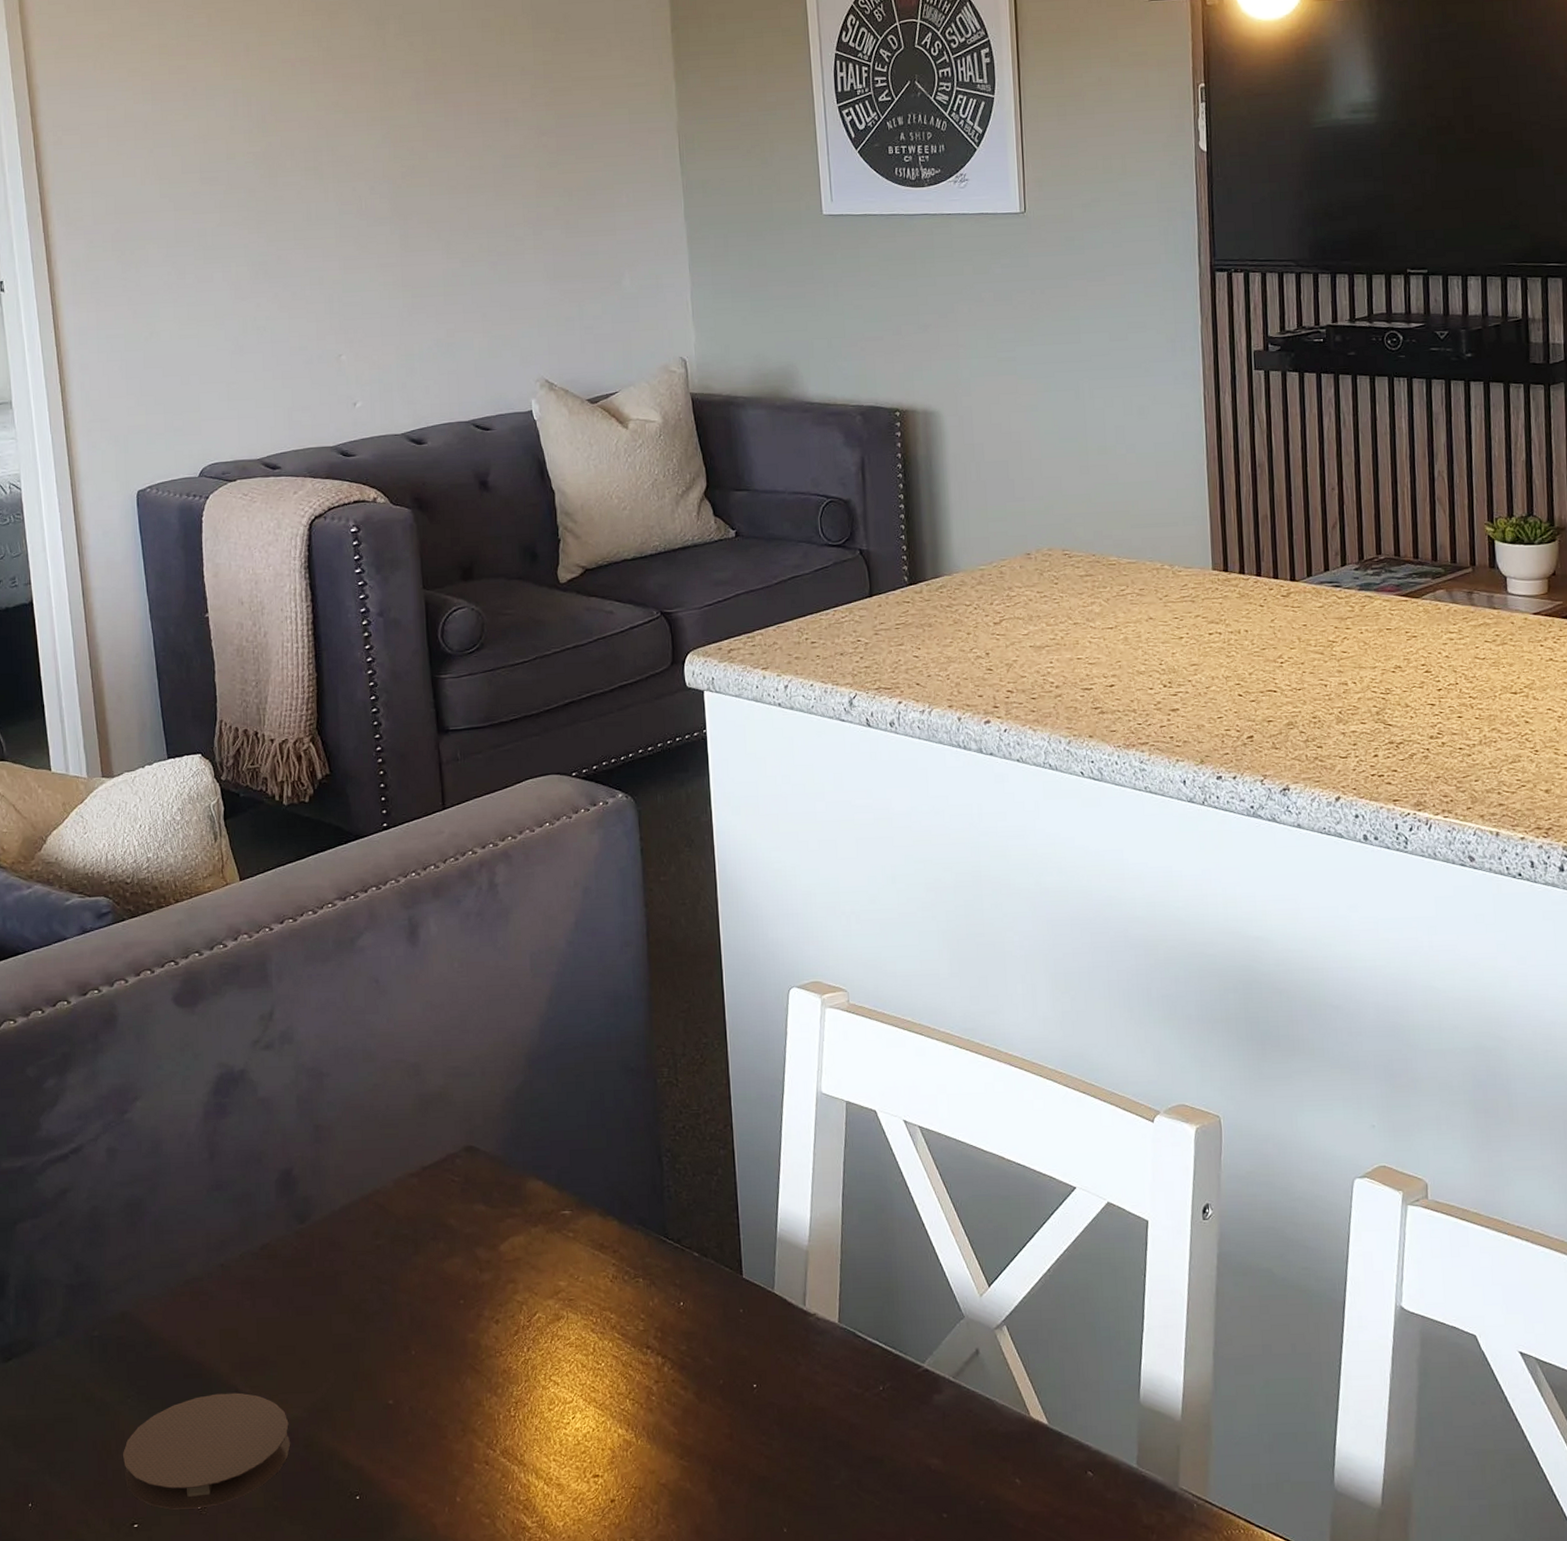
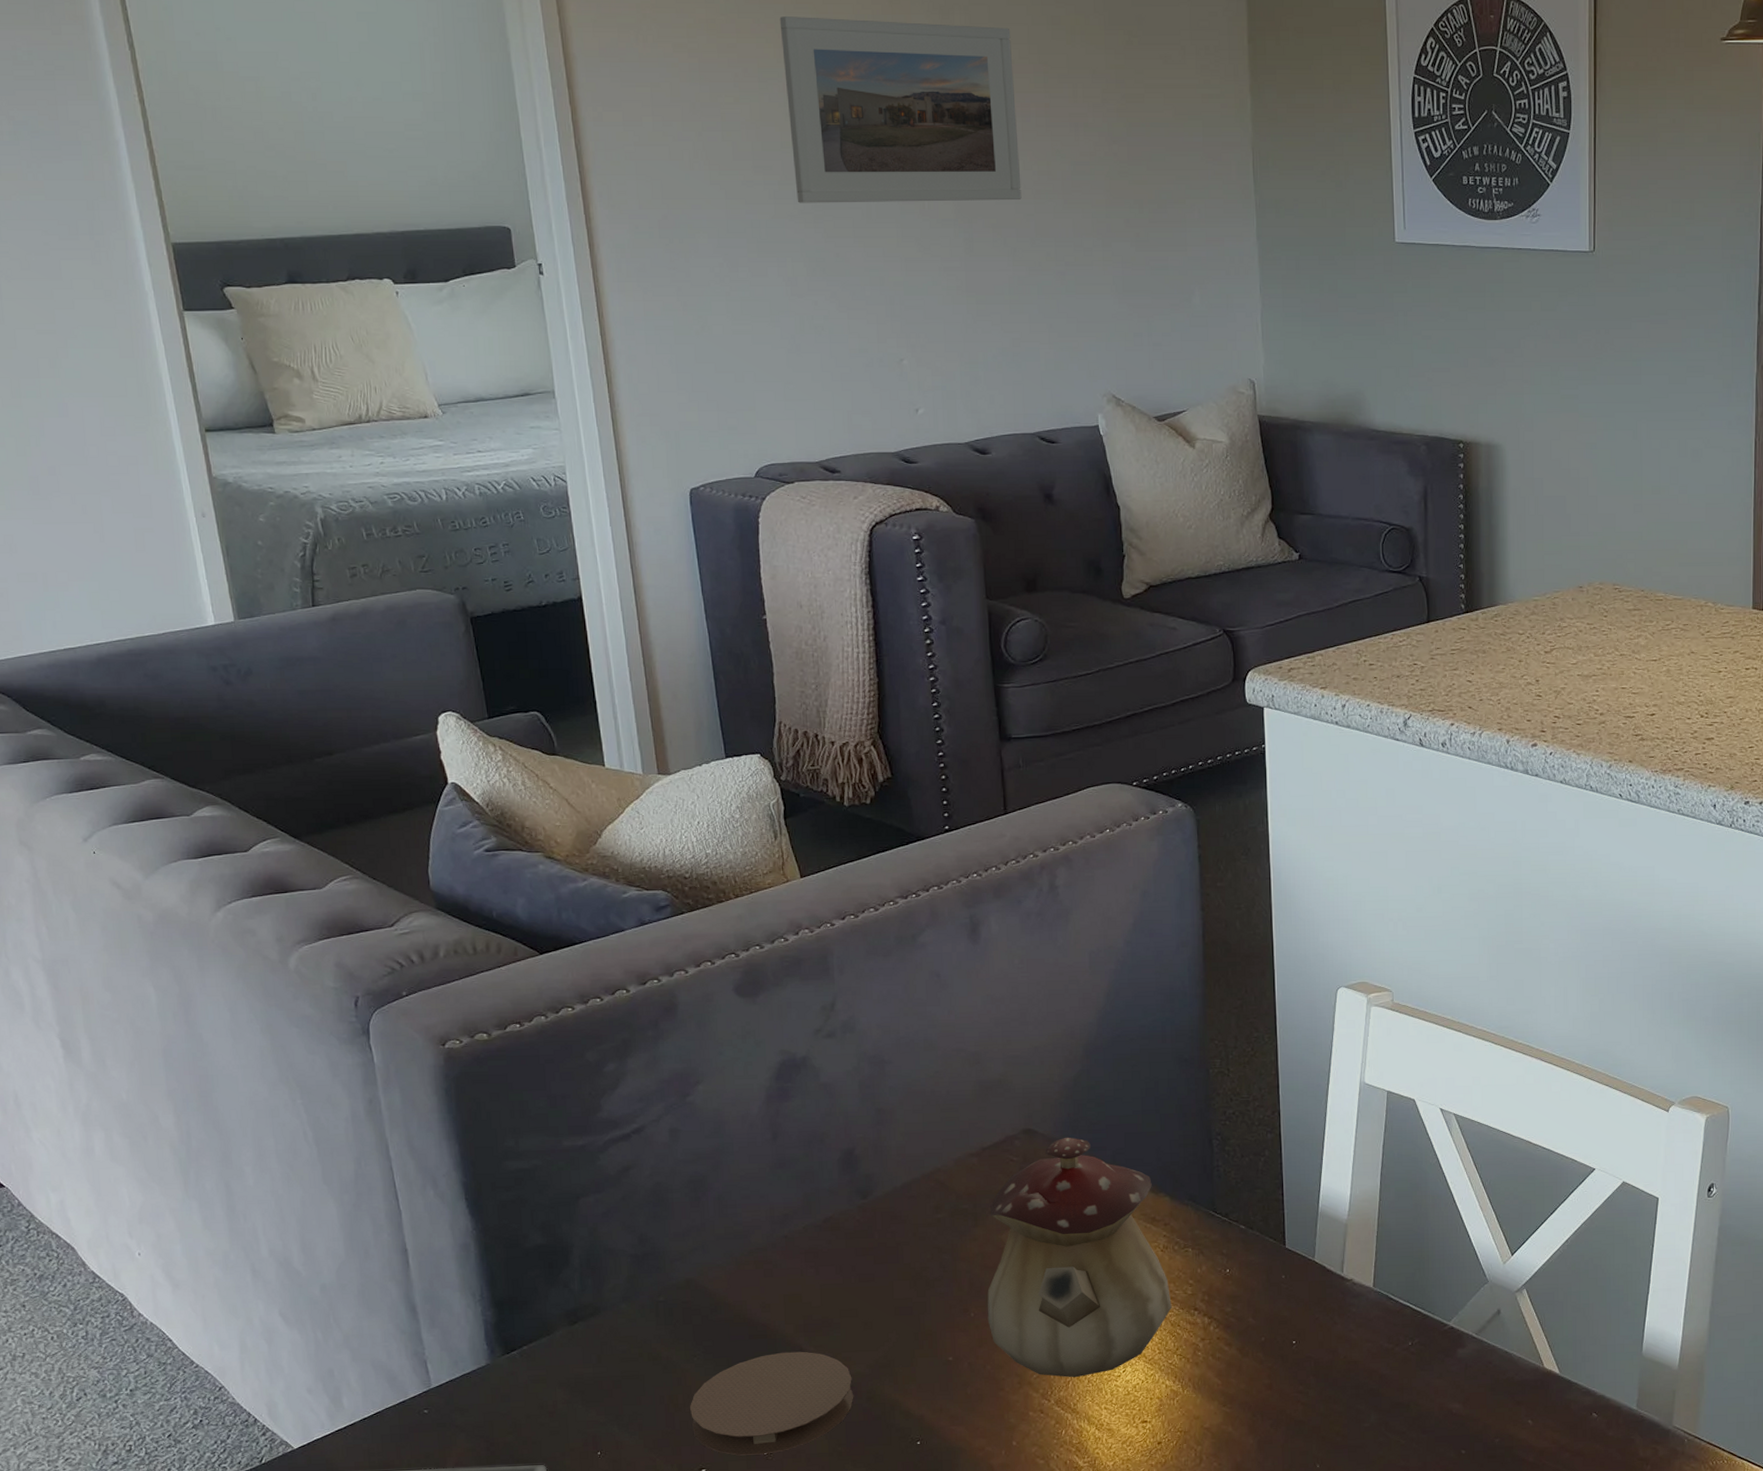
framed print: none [226,33,455,211] -> present [779,16,1022,203]
teapot: none [428,1154,623,1425] -> present [987,1137,1172,1378]

